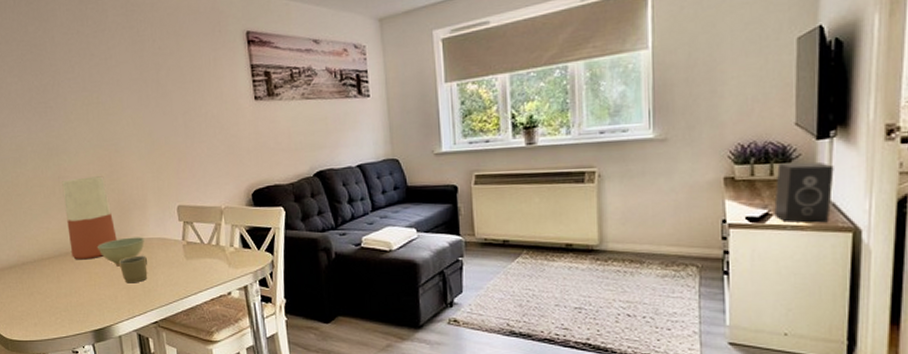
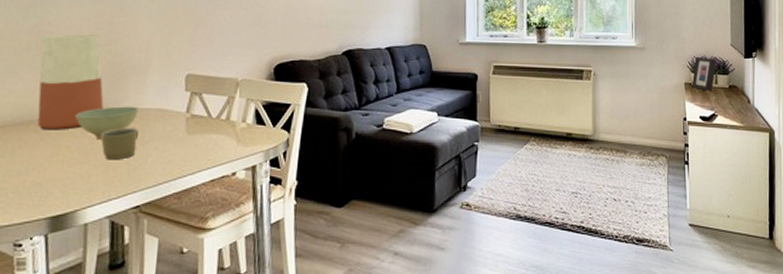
picture frame: none [734,143,773,185] -> present [691,56,717,91]
speaker: present [774,161,834,223] -> none [718,75,756,124]

